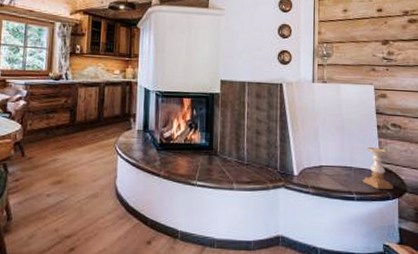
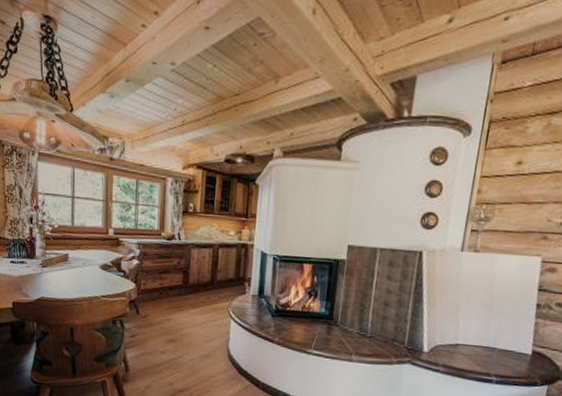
candle holder: present [363,146,393,189] -> none [506,327,545,375]

